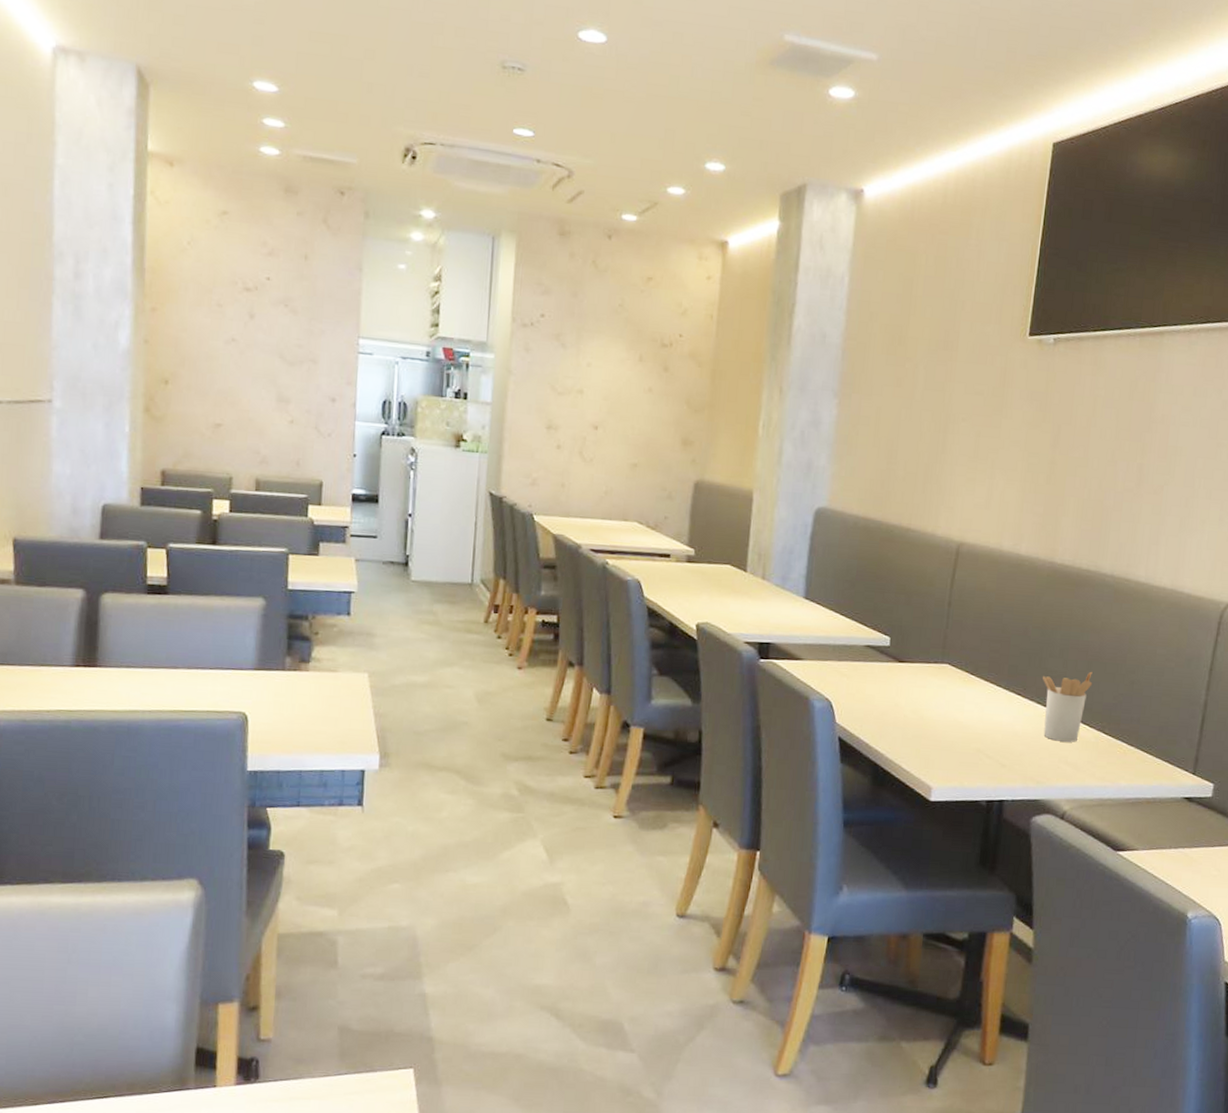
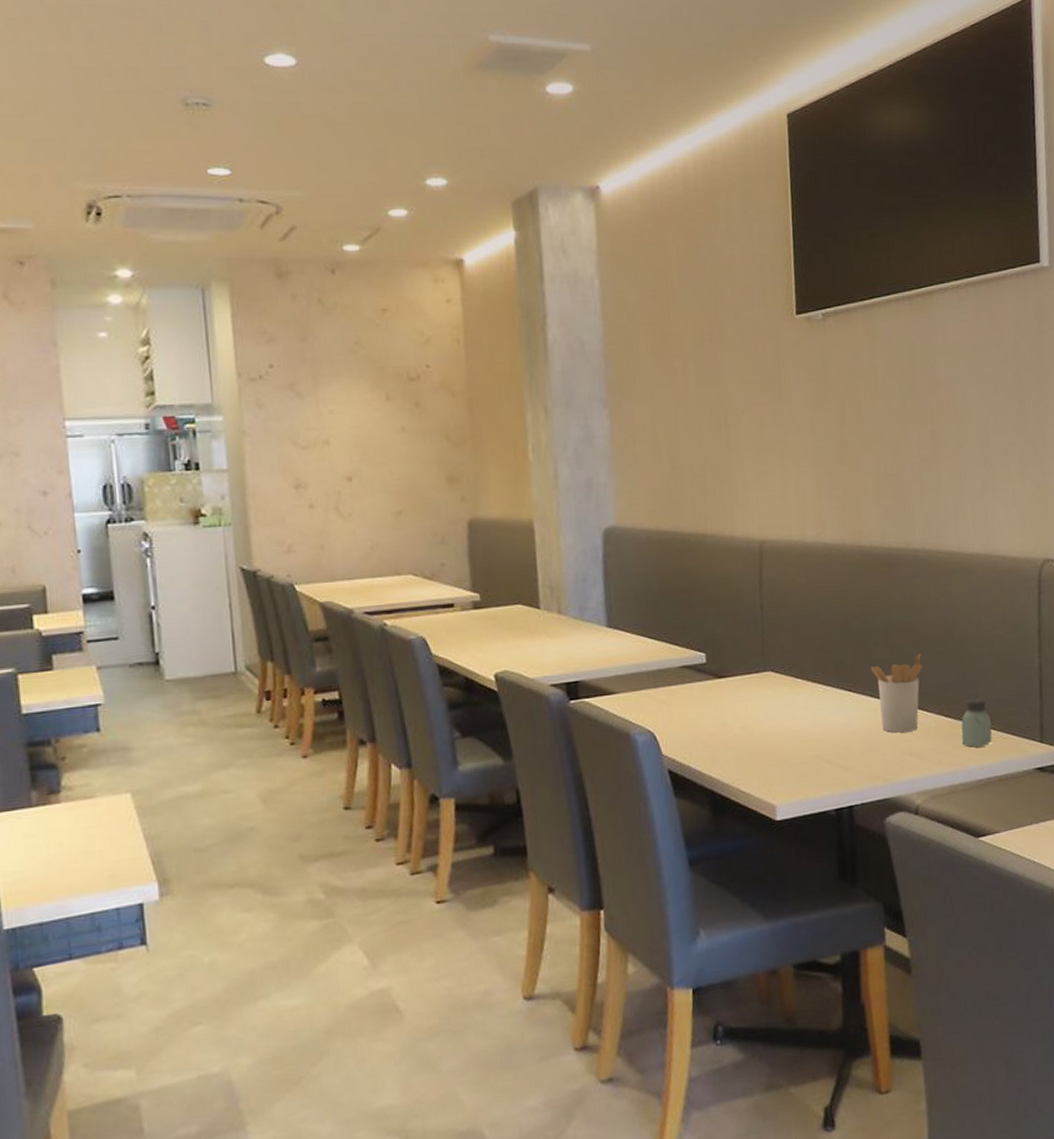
saltshaker: none [1116,721,1149,769] -> present [961,698,992,748]

